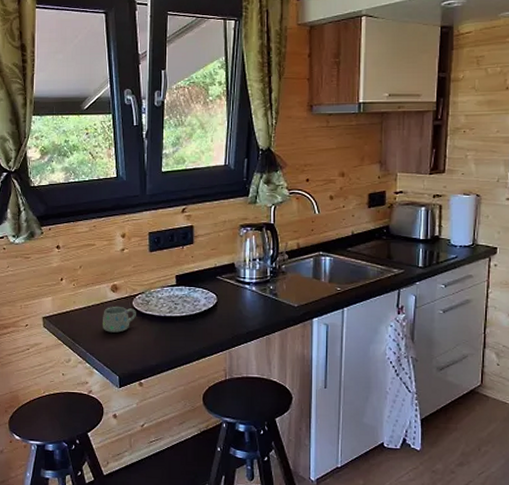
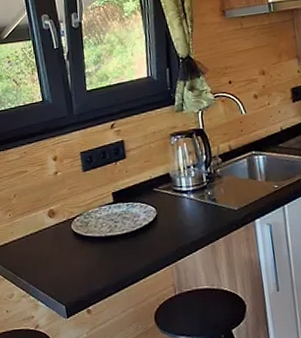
mug: present [103,307,136,333] -> none [42,232,77,261]

